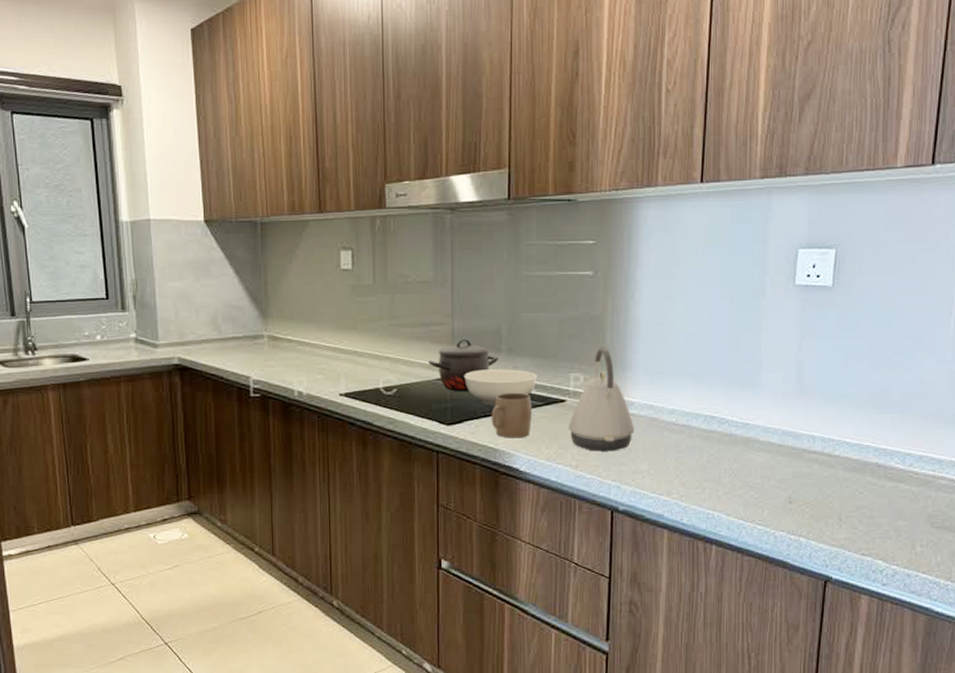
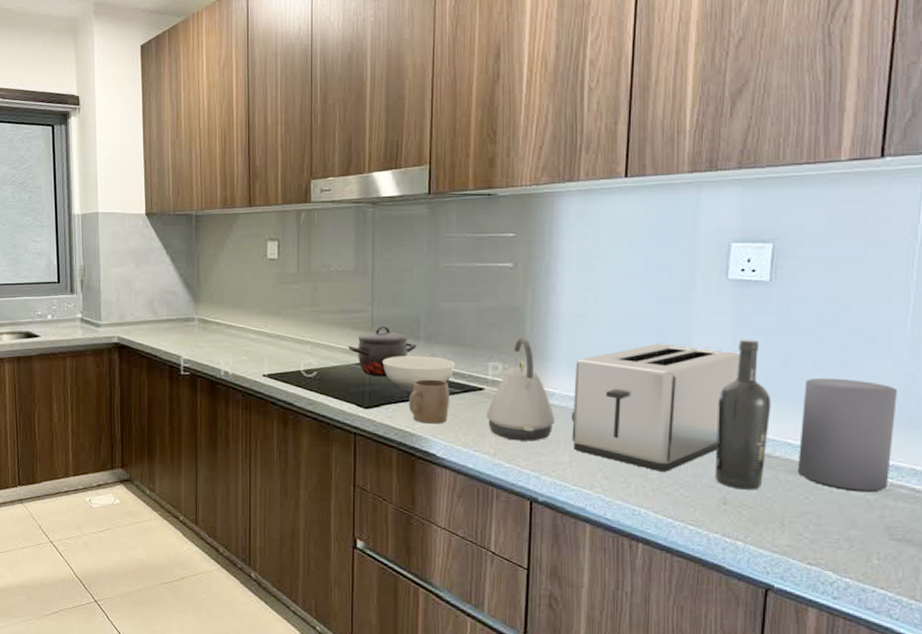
toaster: none [649,348,805,475] -> present [571,342,740,472]
wine bottle: none [781,343,832,489] -> present [714,339,772,490]
canister: none [854,378,940,485] -> present [797,377,897,493]

